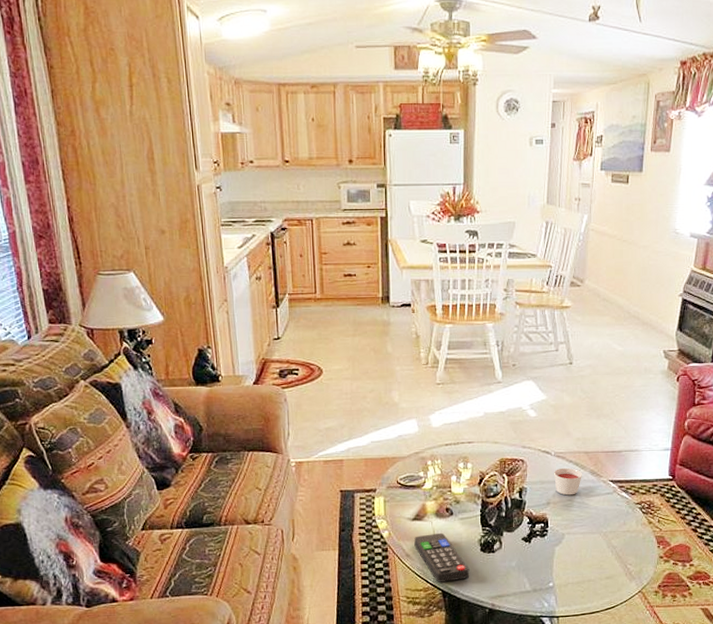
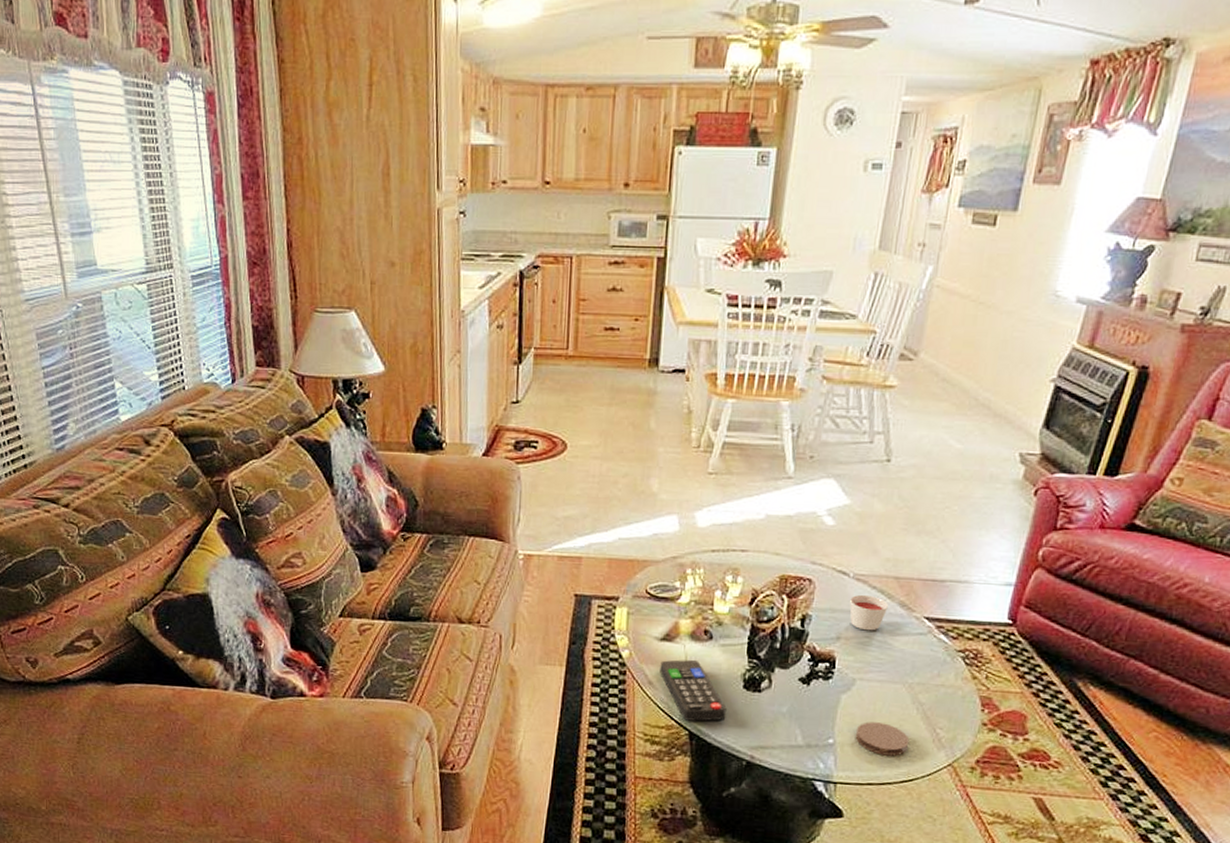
coaster: none [568,565,609,591] -> present [855,722,910,756]

